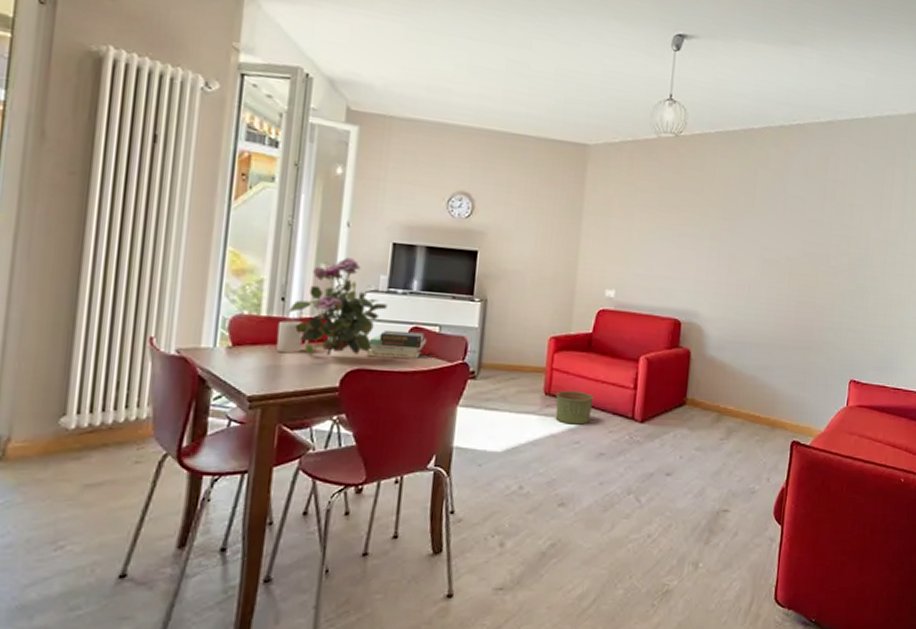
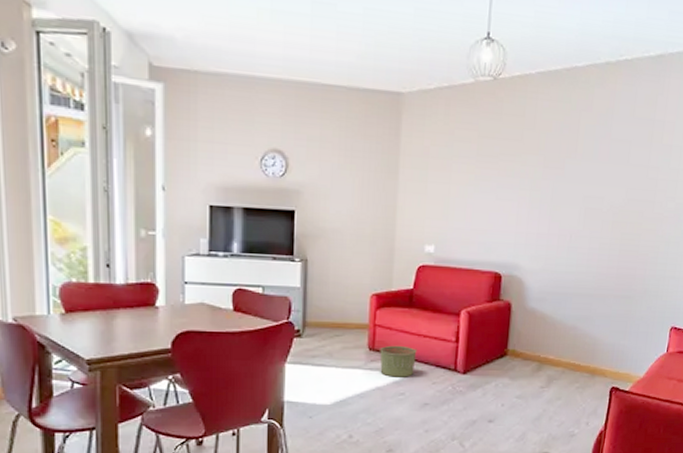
mug: present [276,320,308,354] -> none [106,286,137,318]
flower bouquet: present [288,257,388,357] -> none [114,222,210,321]
books: present [366,329,427,359] -> none [194,292,252,320]

